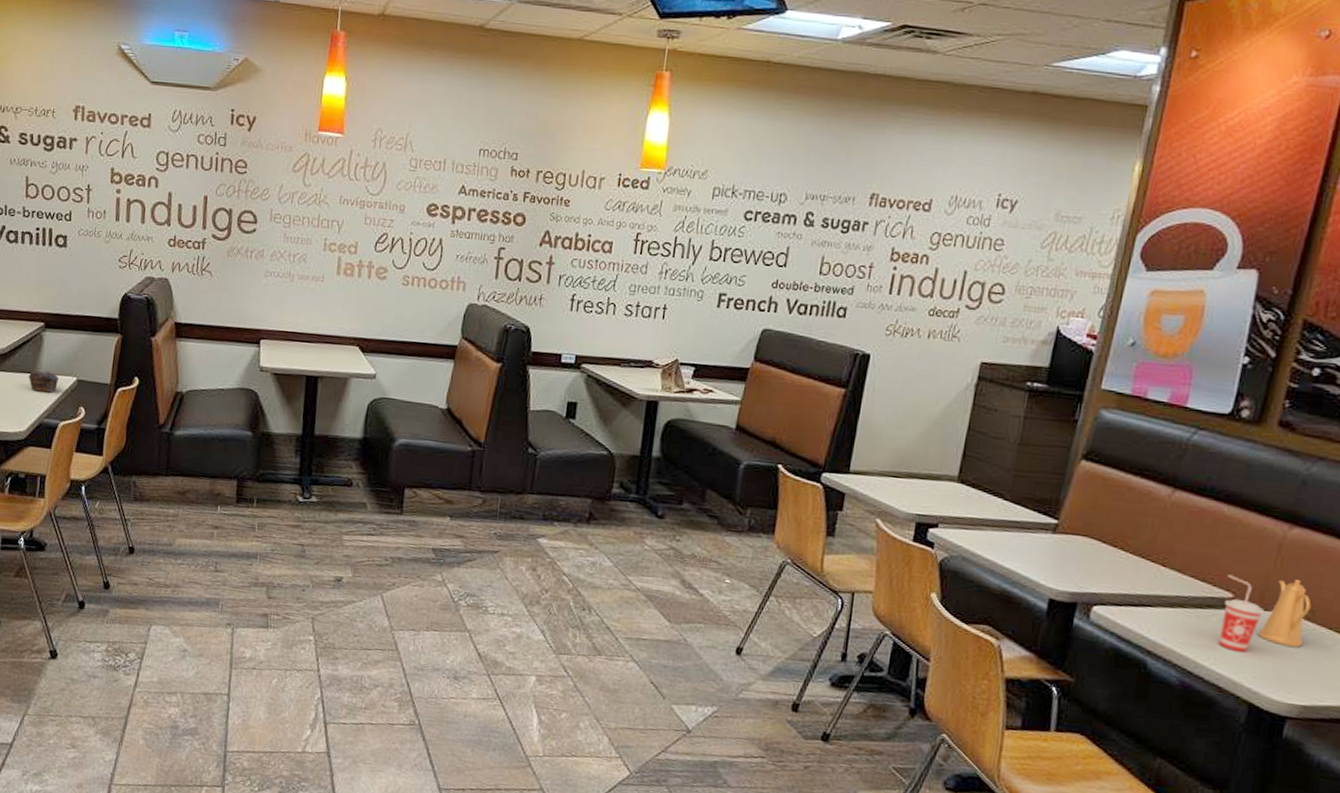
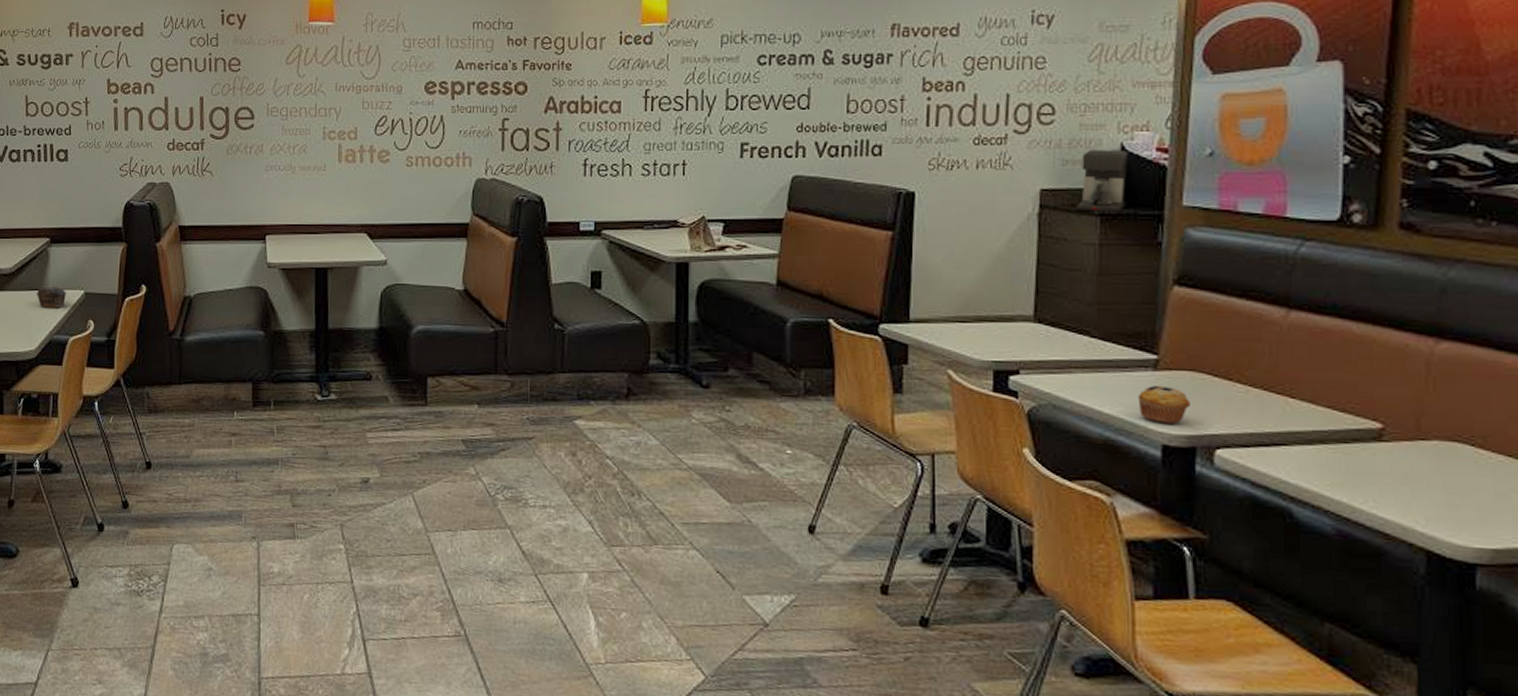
coffee maker: none [1010,330,1062,391] -> present [1077,149,1129,214]
muffin: none [1034,546,1079,581] -> present [1137,385,1190,424]
beverage cup: present [1219,575,1265,652] -> none [1371,402,1425,491]
coffee pot: present [1258,578,1311,648] -> none [1422,400,1480,482]

